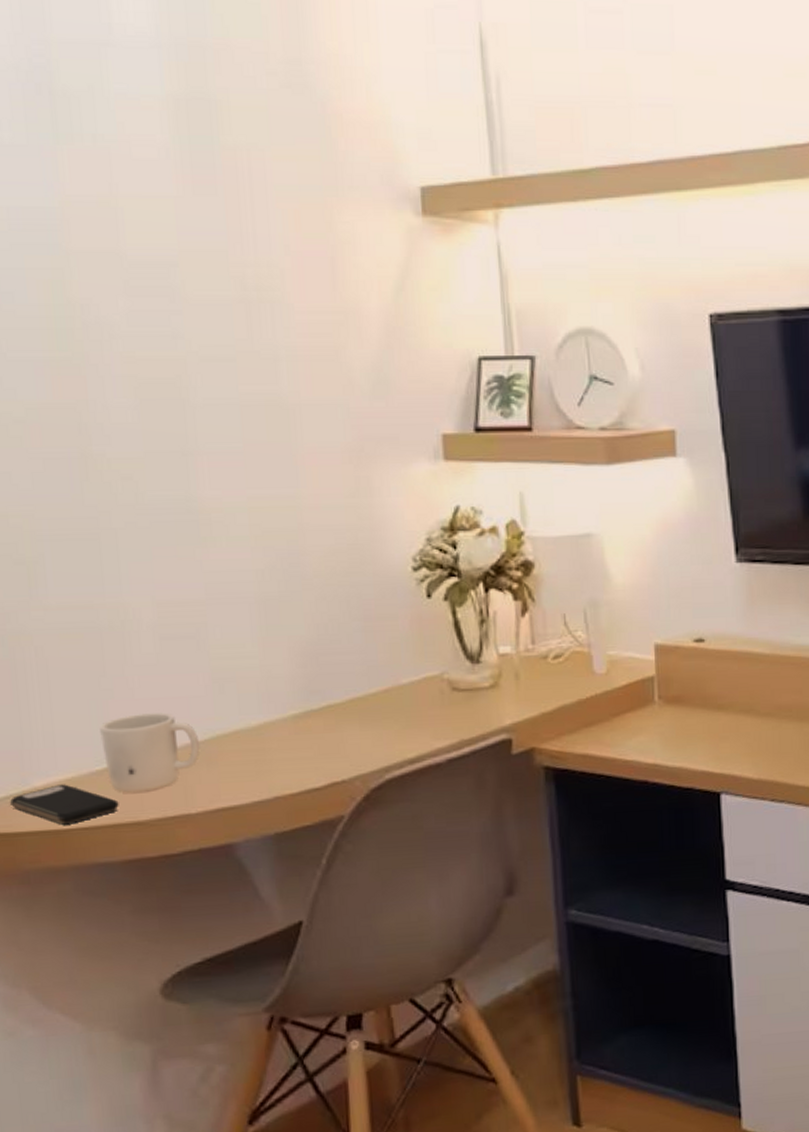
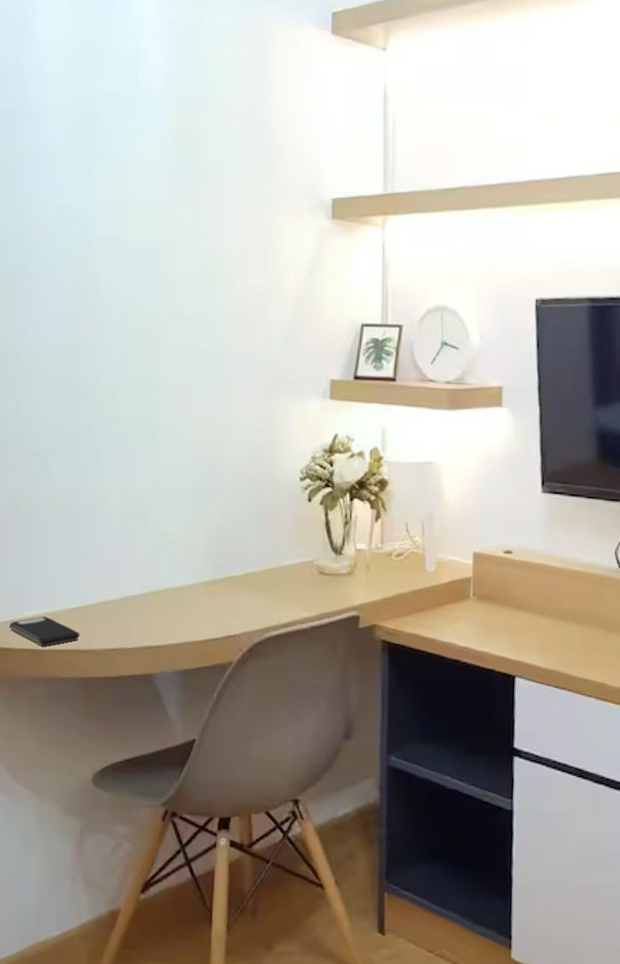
mug: present [100,713,200,793] -> none [73,570,139,628]

